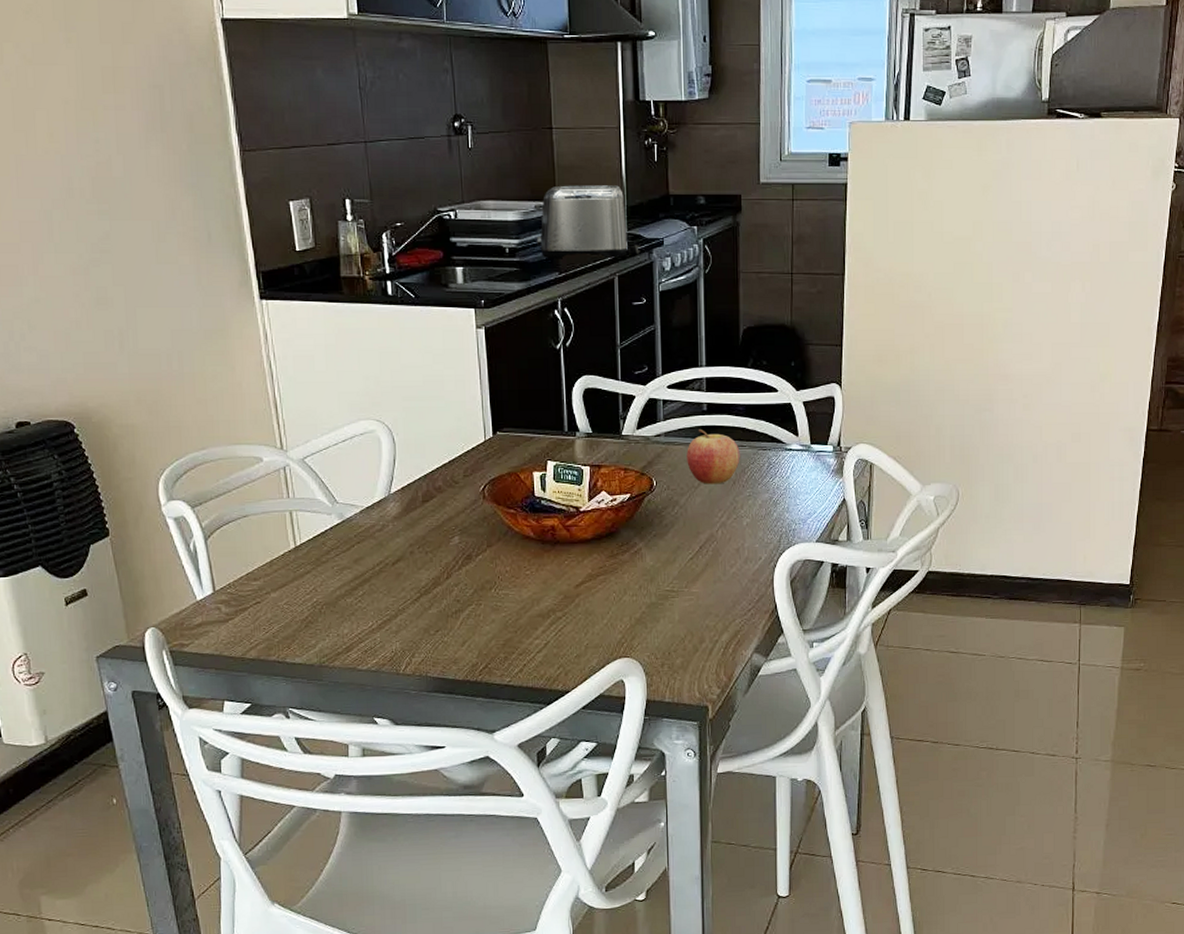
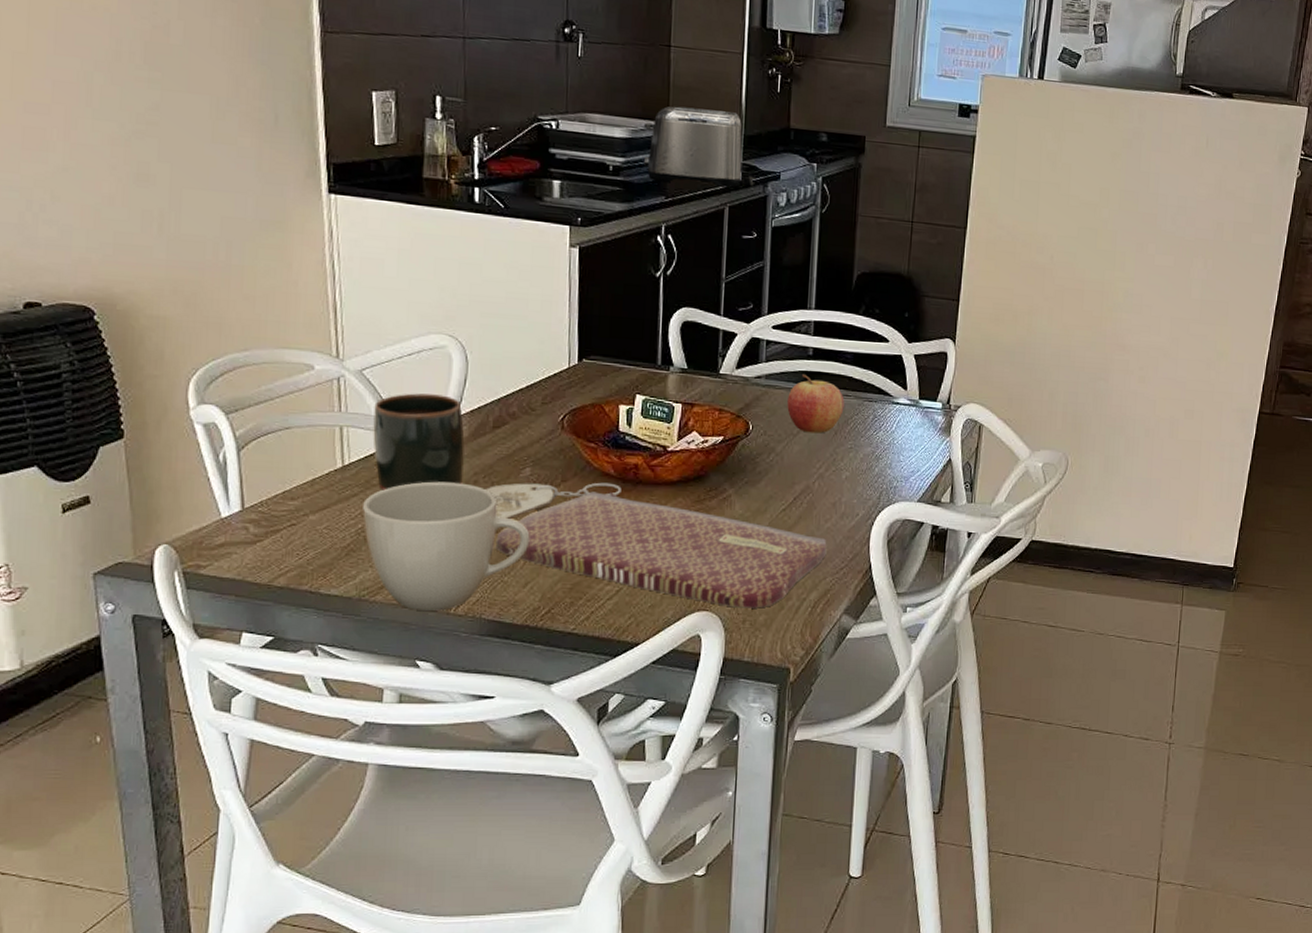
cup: none [316,554,464,673] -> present [363,481,530,611]
mug: none [317,475,400,566] -> present [373,393,465,491]
placemat: none [420,545,734,653] -> present [485,482,827,609]

